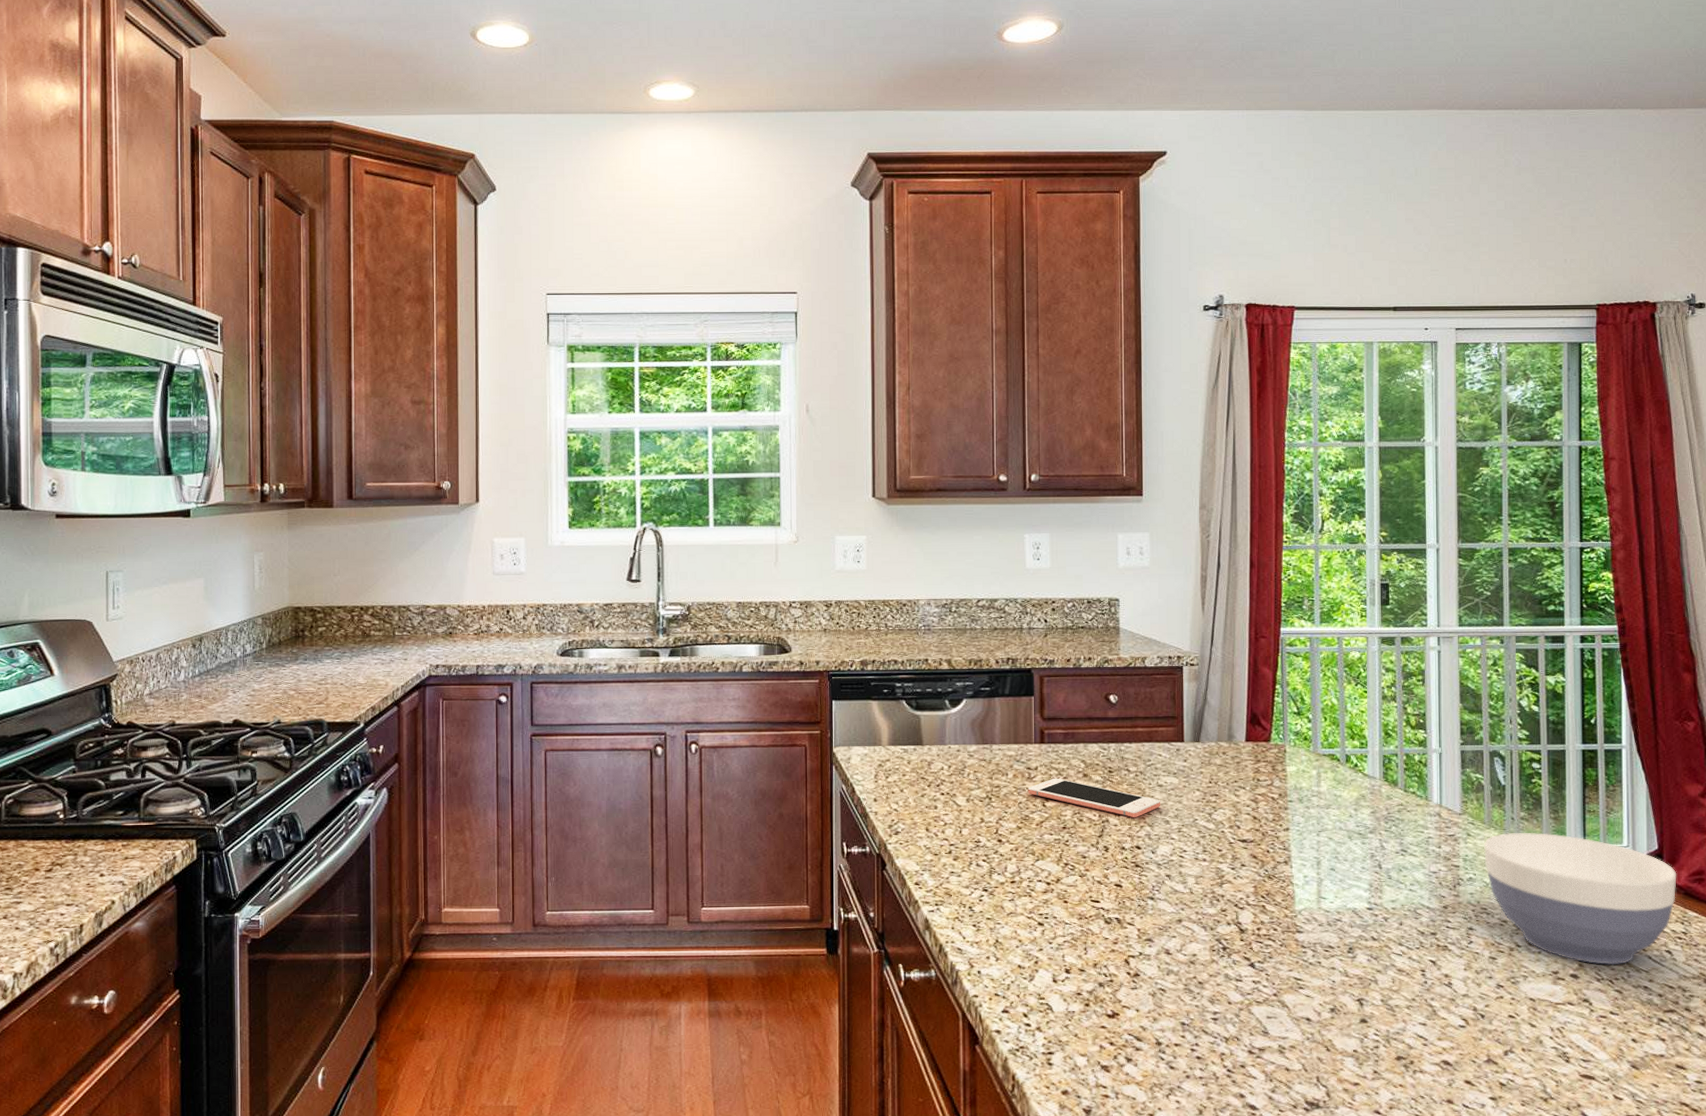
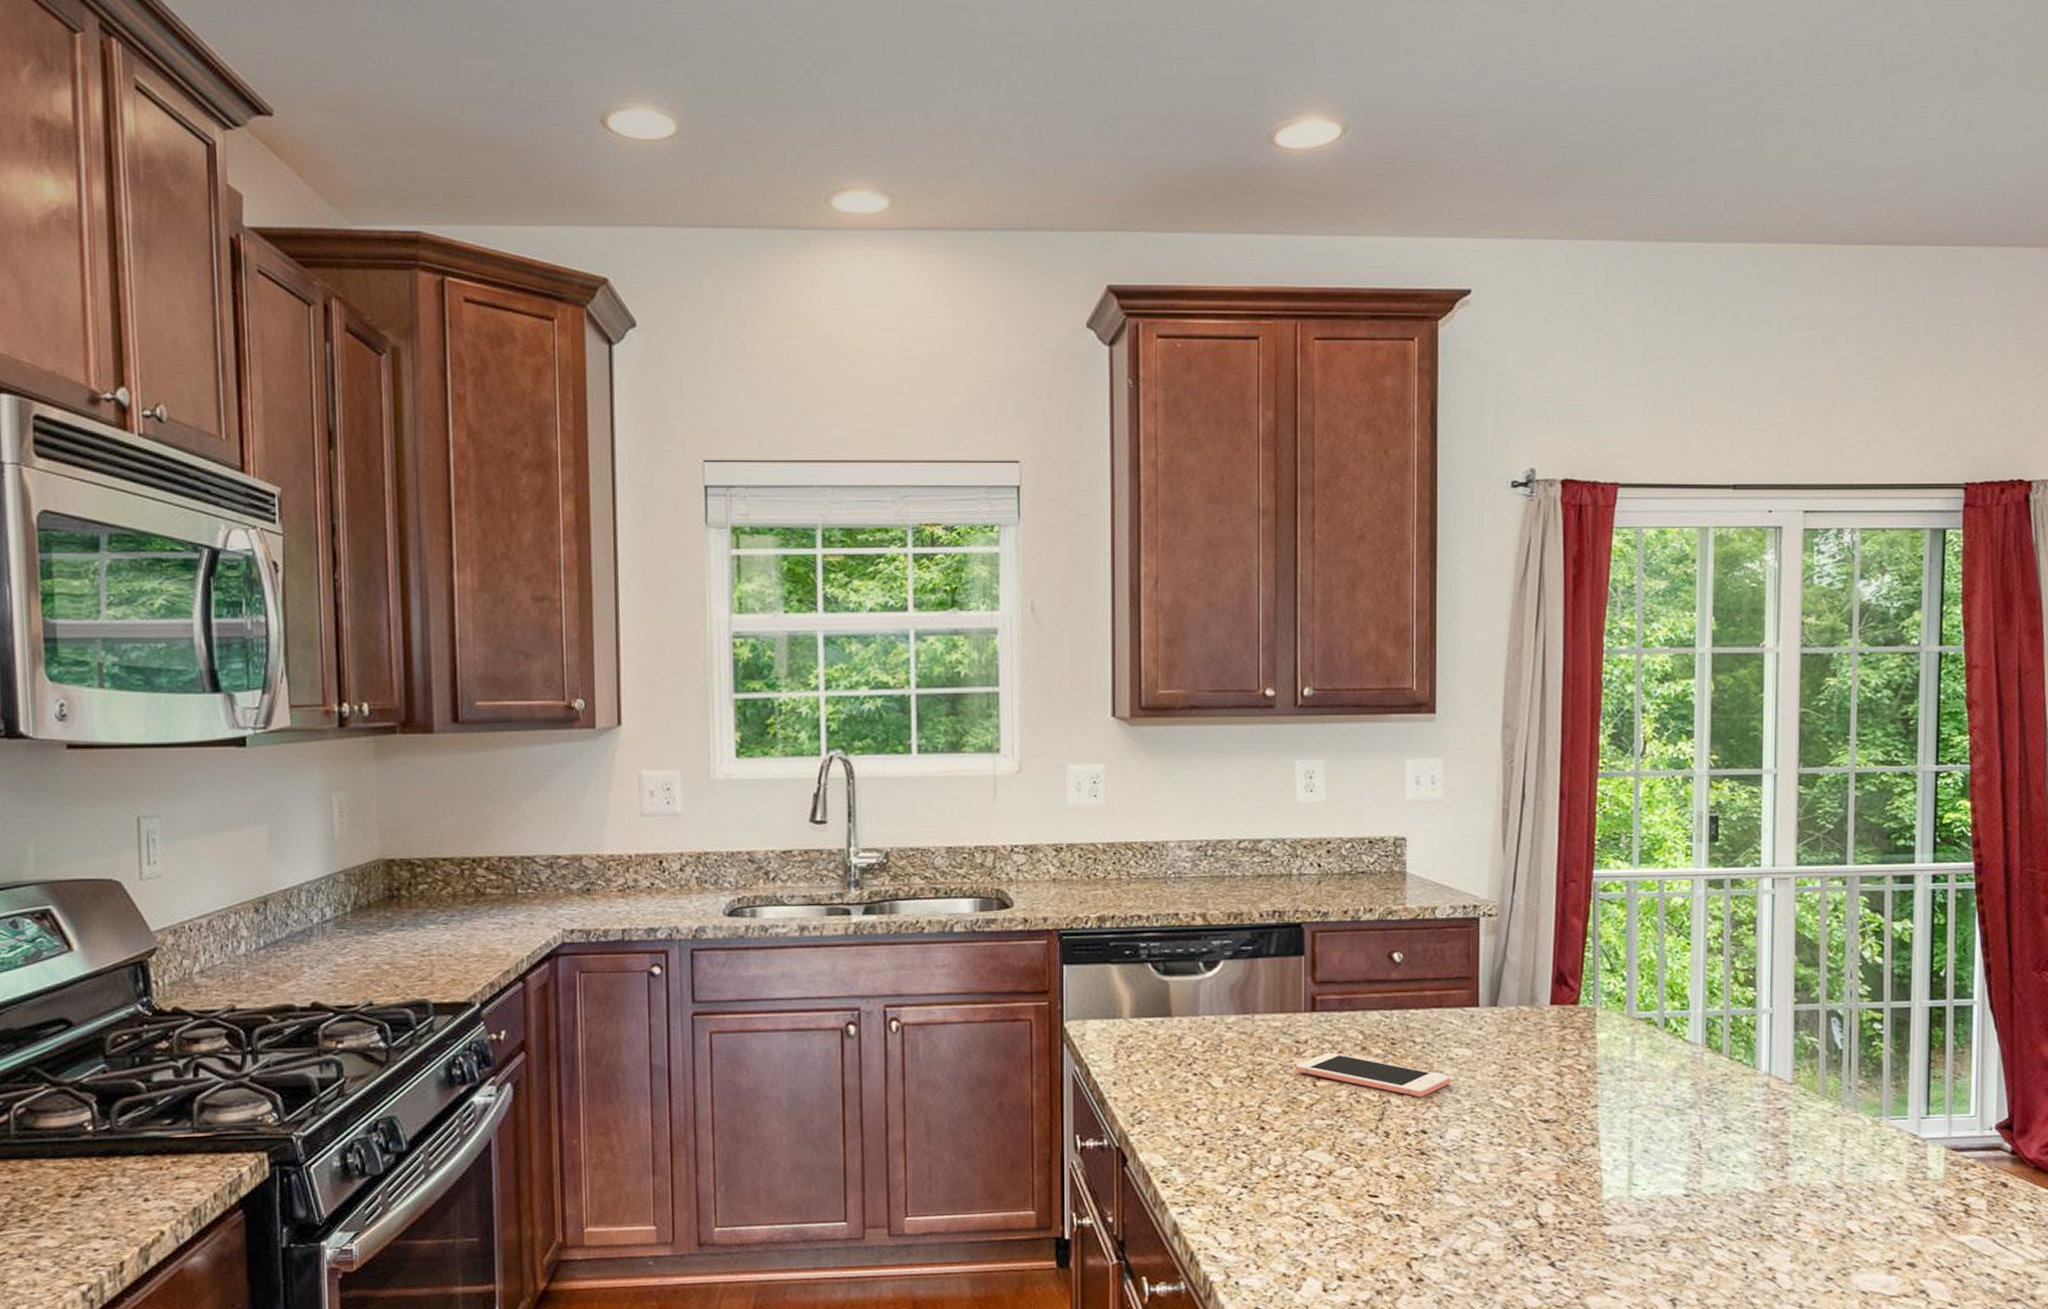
bowl: present [1484,833,1677,966] -> none [1816,1103,2028,1252]

